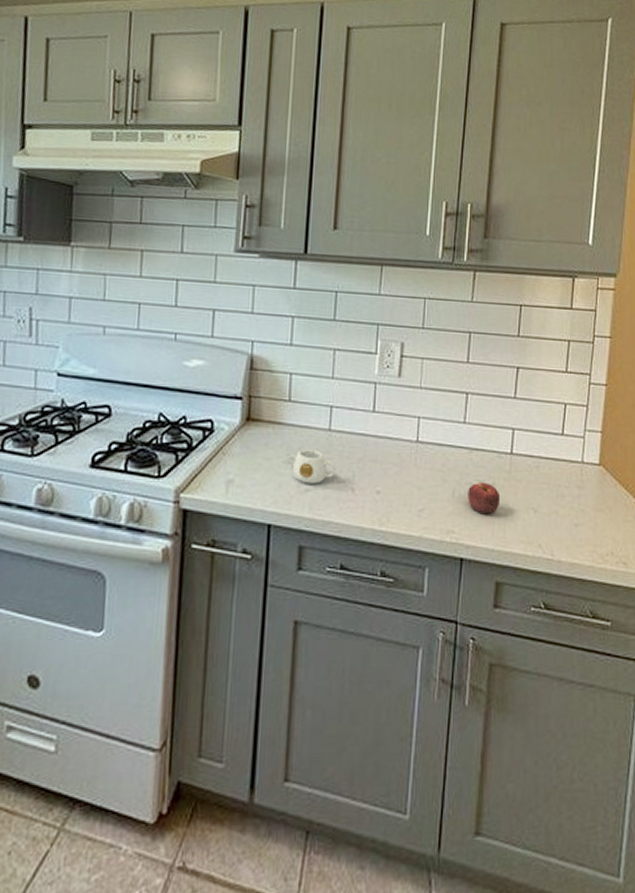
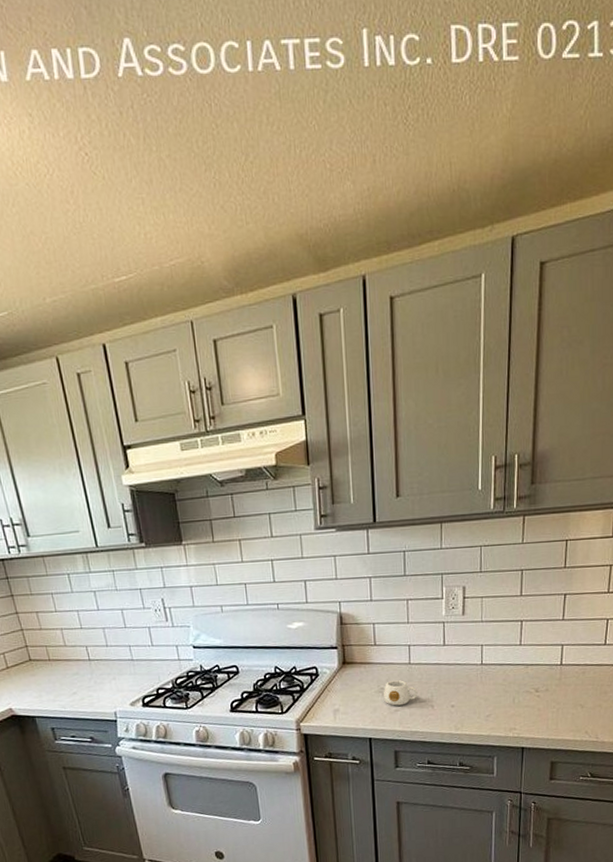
apple: present [468,481,501,515] -> none [526,689,553,714]

